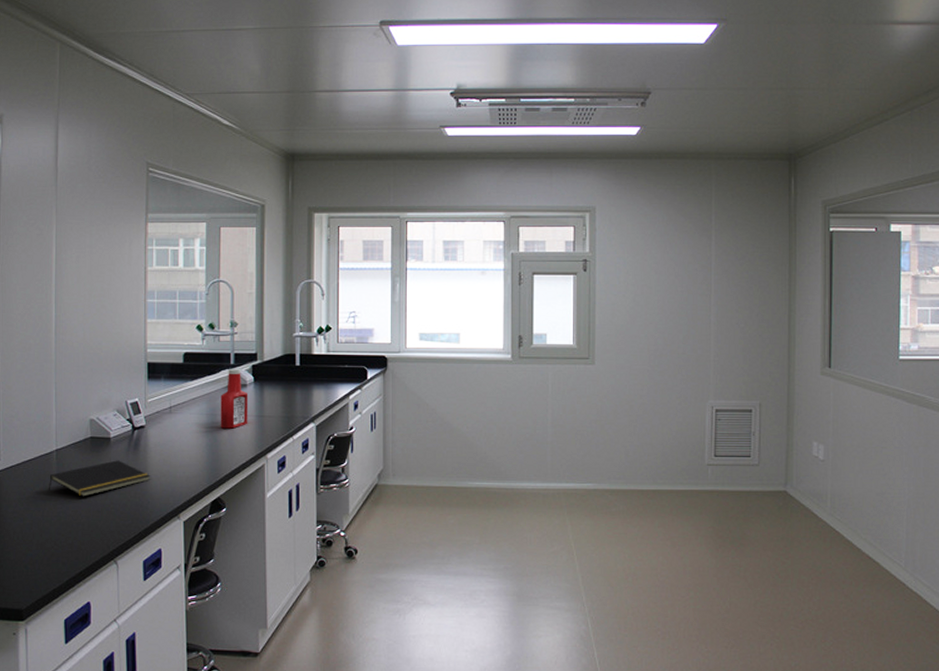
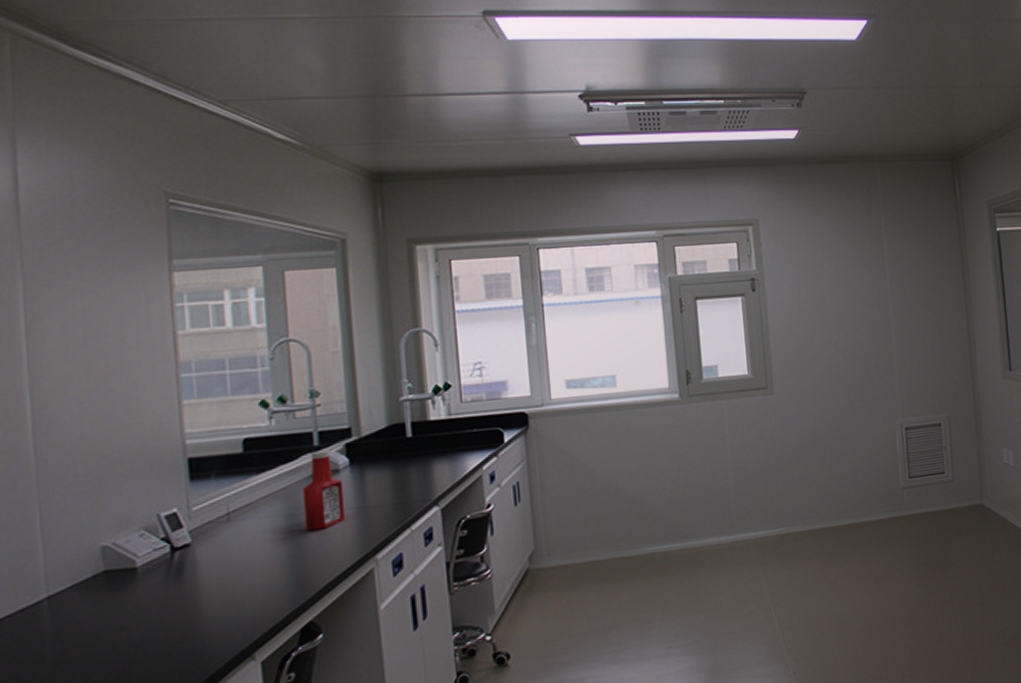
notepad: present [48,460,151,497] -> none [37,596,206,657]

